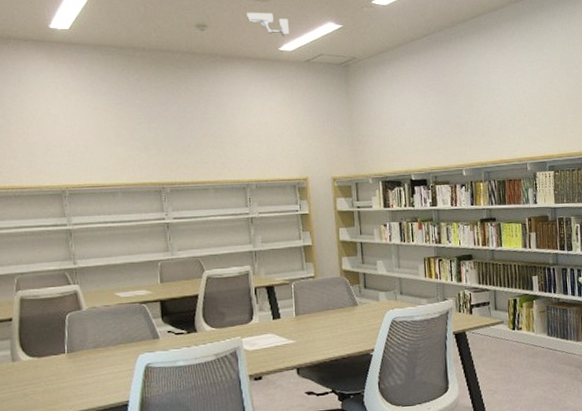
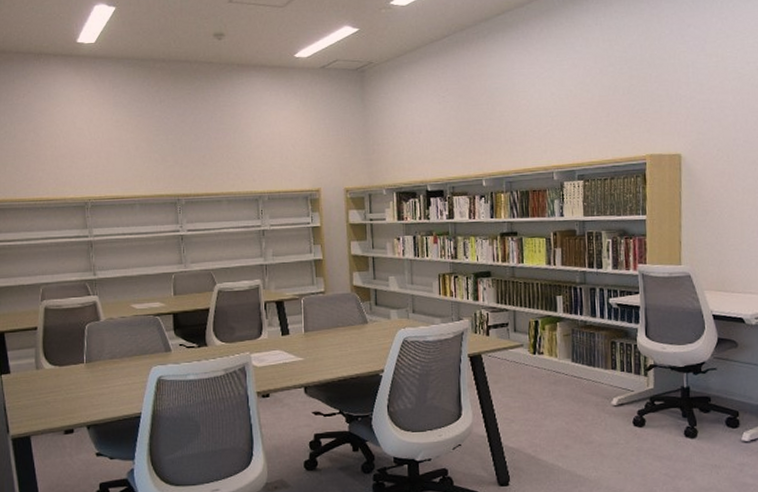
security camera: present [247,12,289,38] -> none [263,18,305,44]

